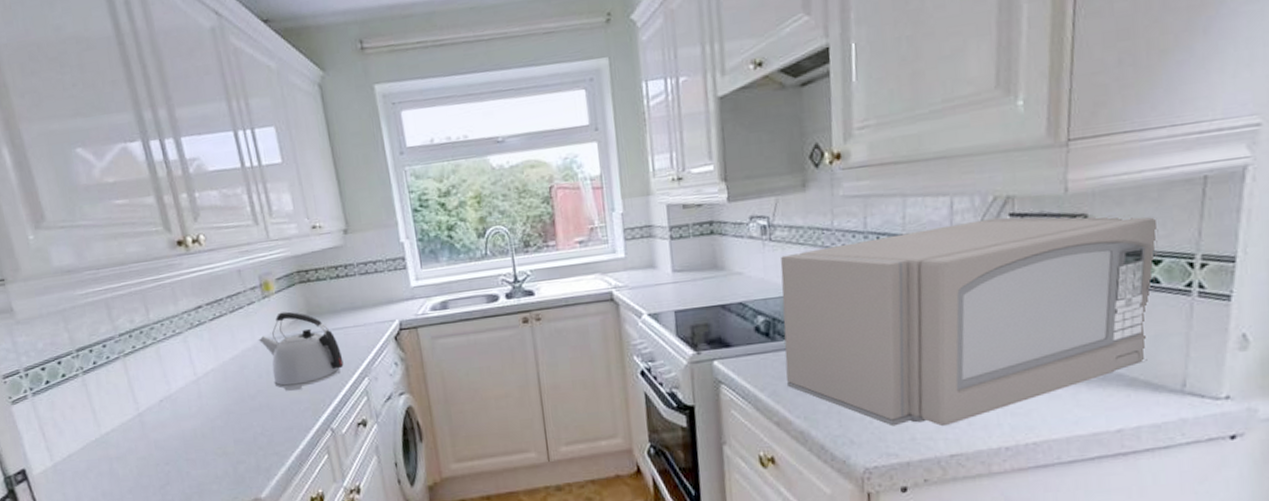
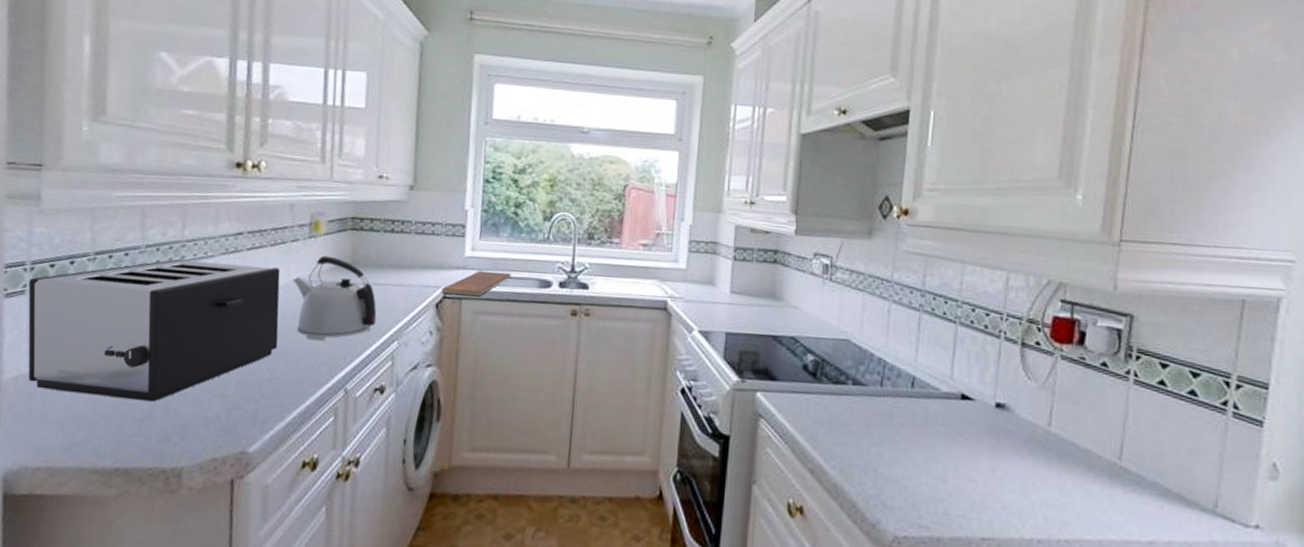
toaster: none [27,332,261,477] -> present [28,259,280,402]
chopping board: none [396,294,459,326] -> present [441,270,512,297]
microwave: present [780,215,1159,427] -> none [826,298,1198,506]

